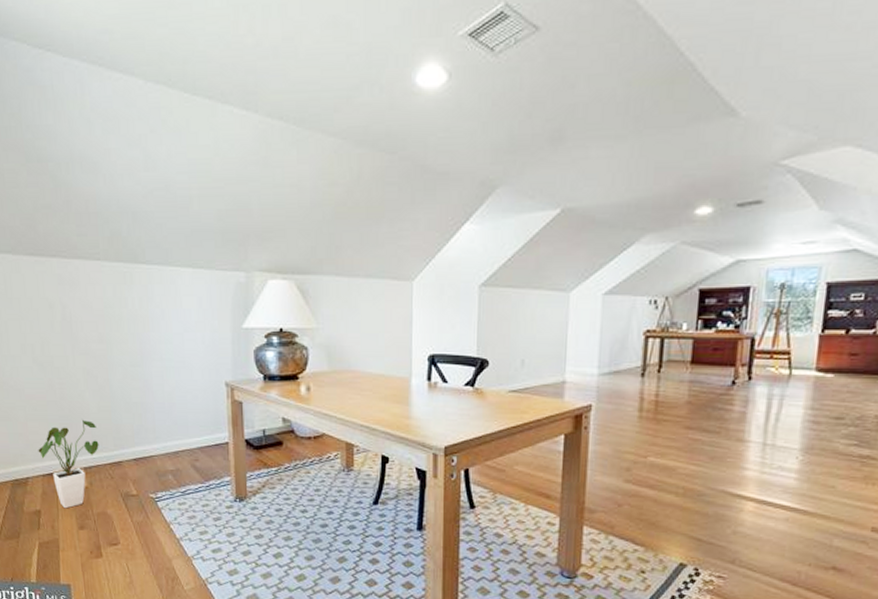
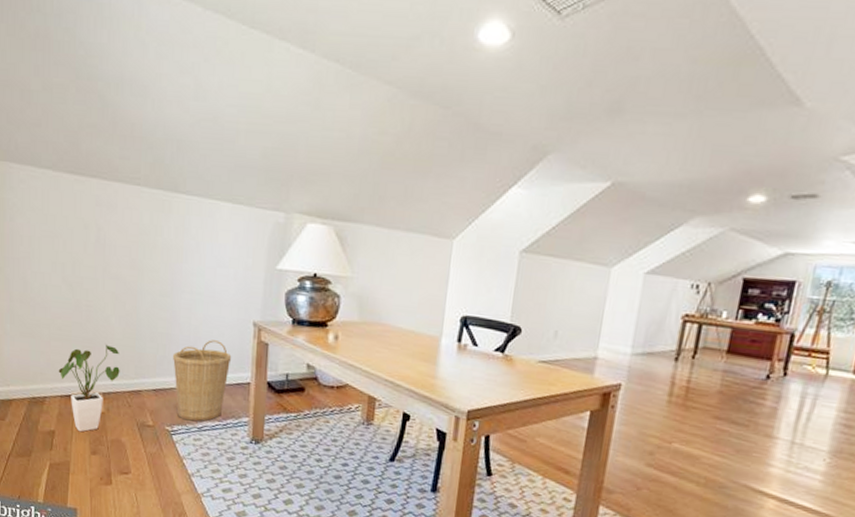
basket: none [150,404,208,486] -> present [173,340,232,422]

